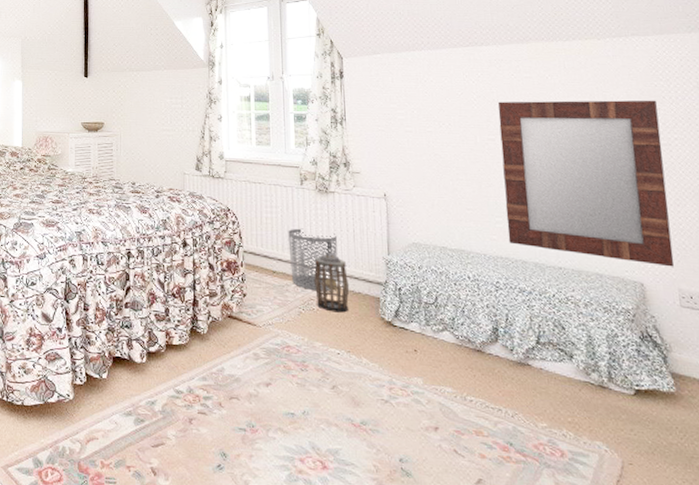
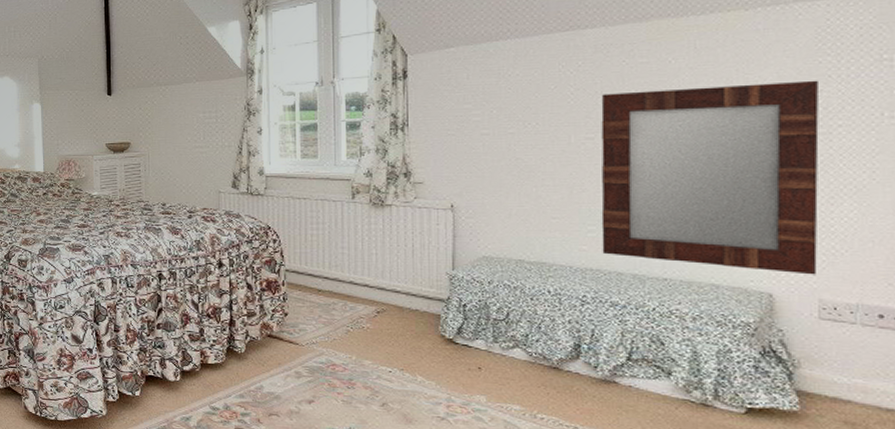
waste bin: present [288,228,337,291] -> none [336,244,393,308]
lantern: present [314,241,350,313] -> none [365,257,406,331]

